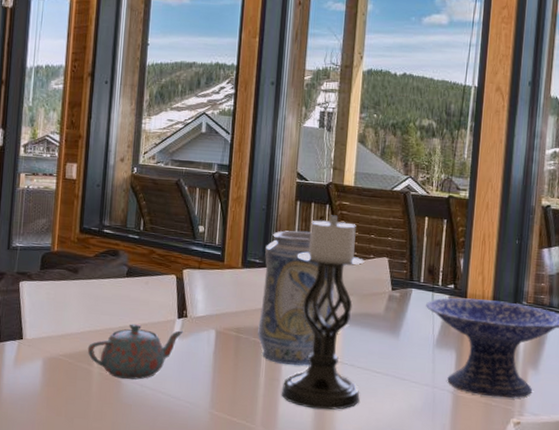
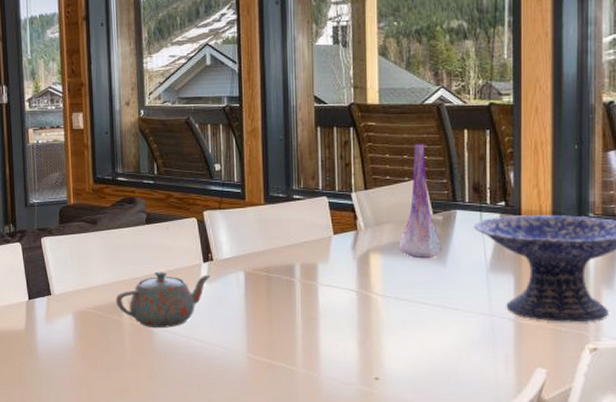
decorative vase: present [258,230,335,366] -> none [288,158,371,302]
candle holder: present [281,215,365,410] -> none [321,138,408,347]
vase: none [359,224,397,331] -> present [398,142,442,259]

